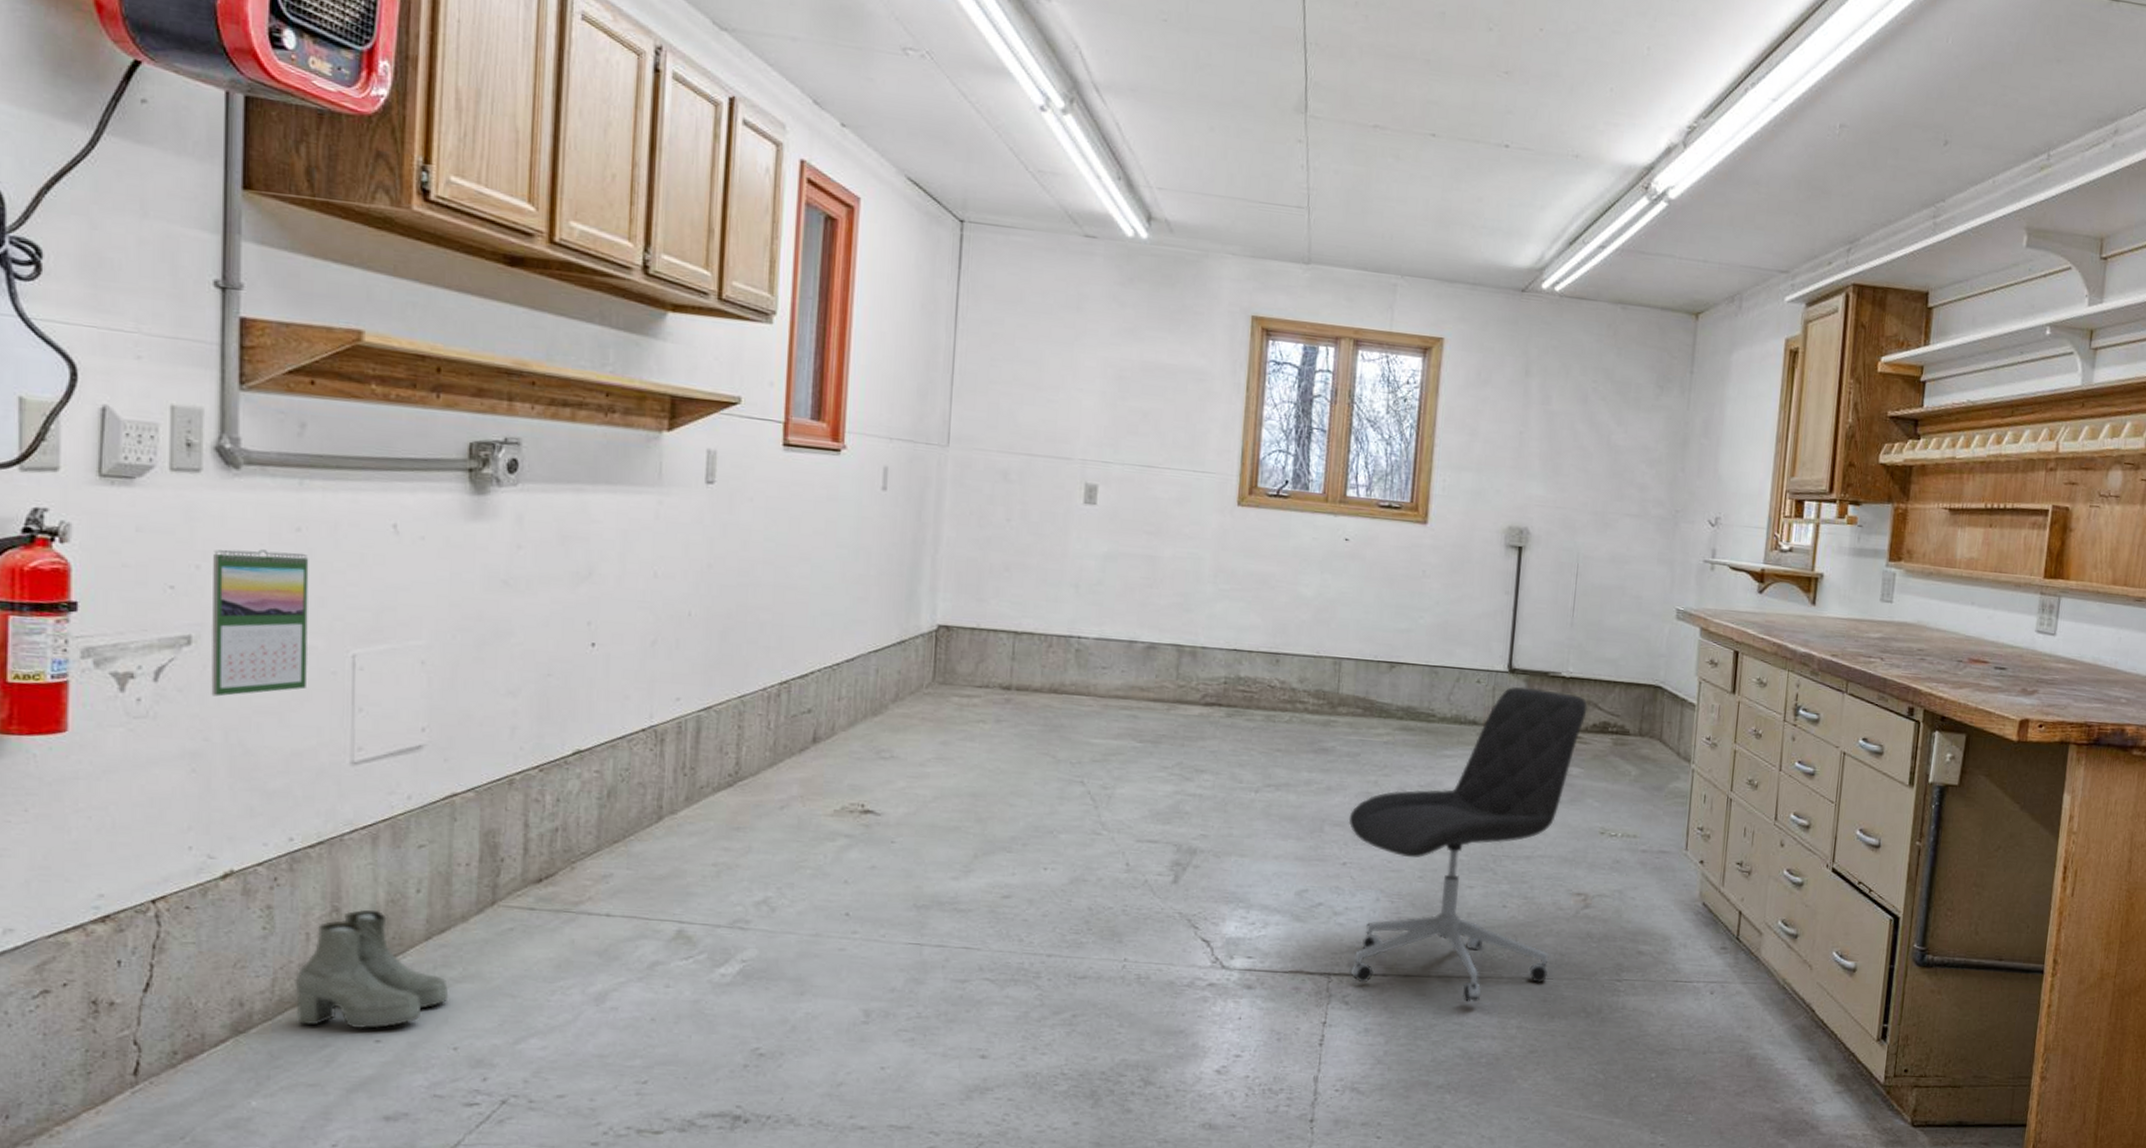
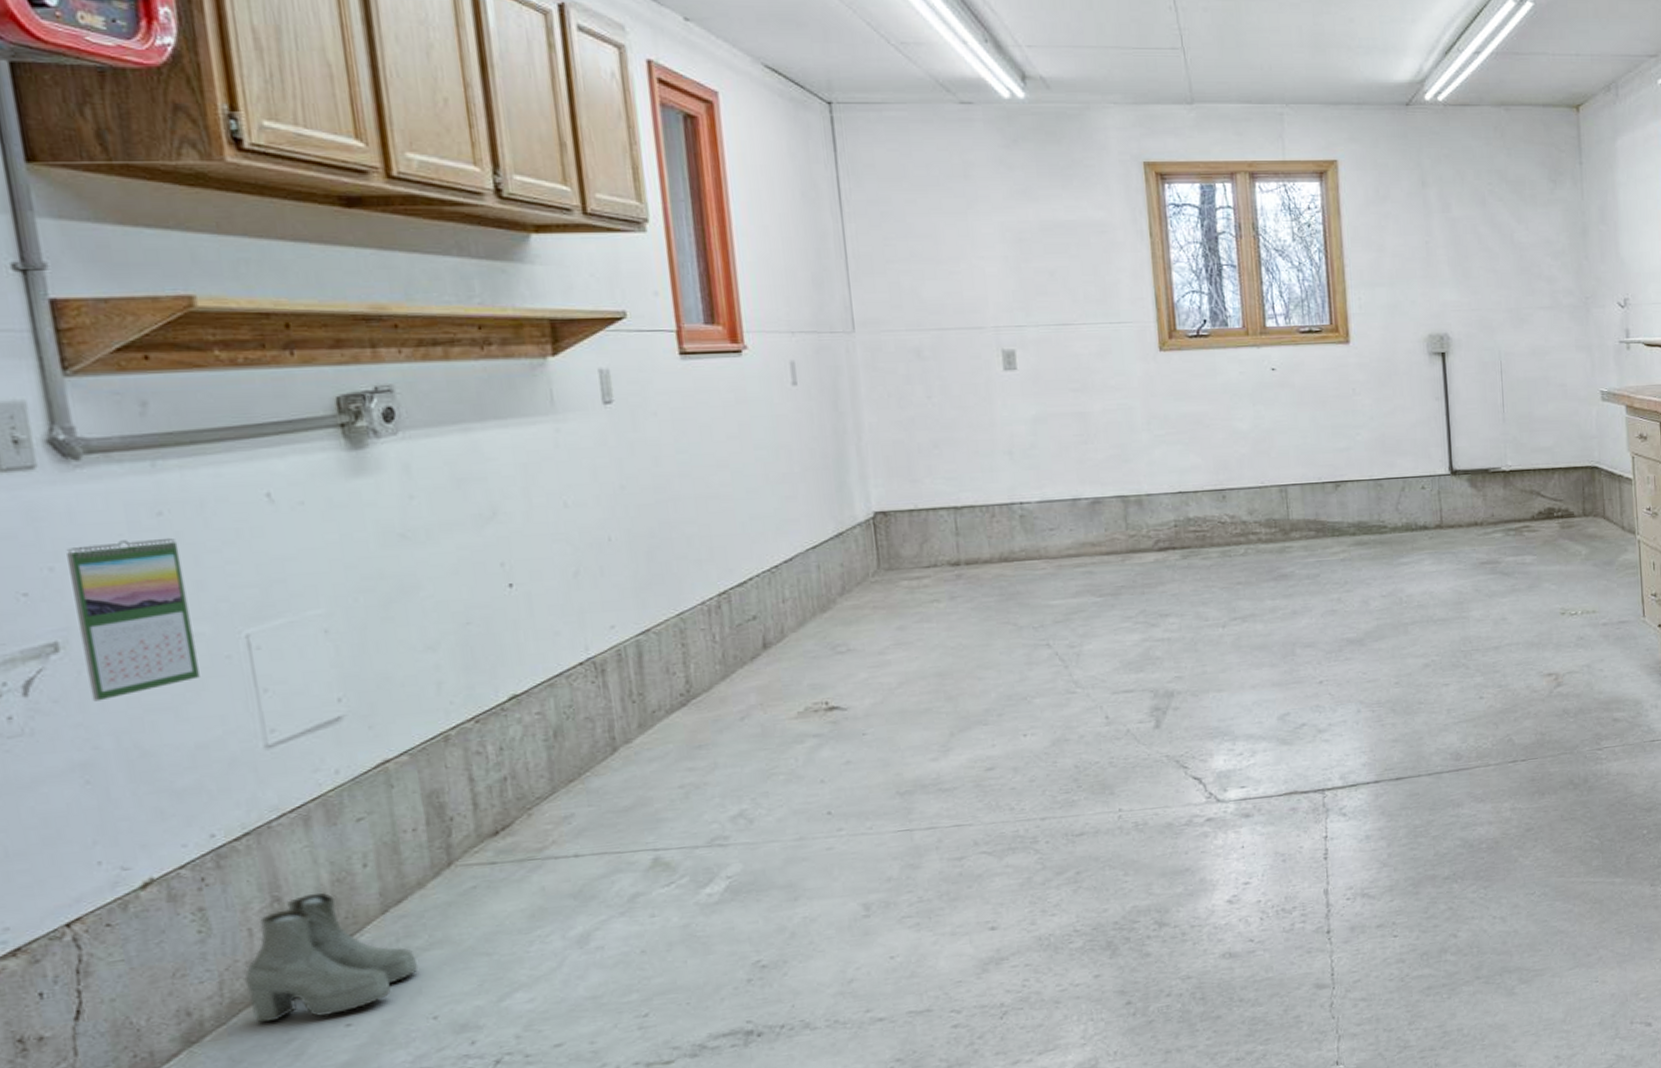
office chair: present [1348,686,1588,1002] -> none [1318,485,1533,794]

